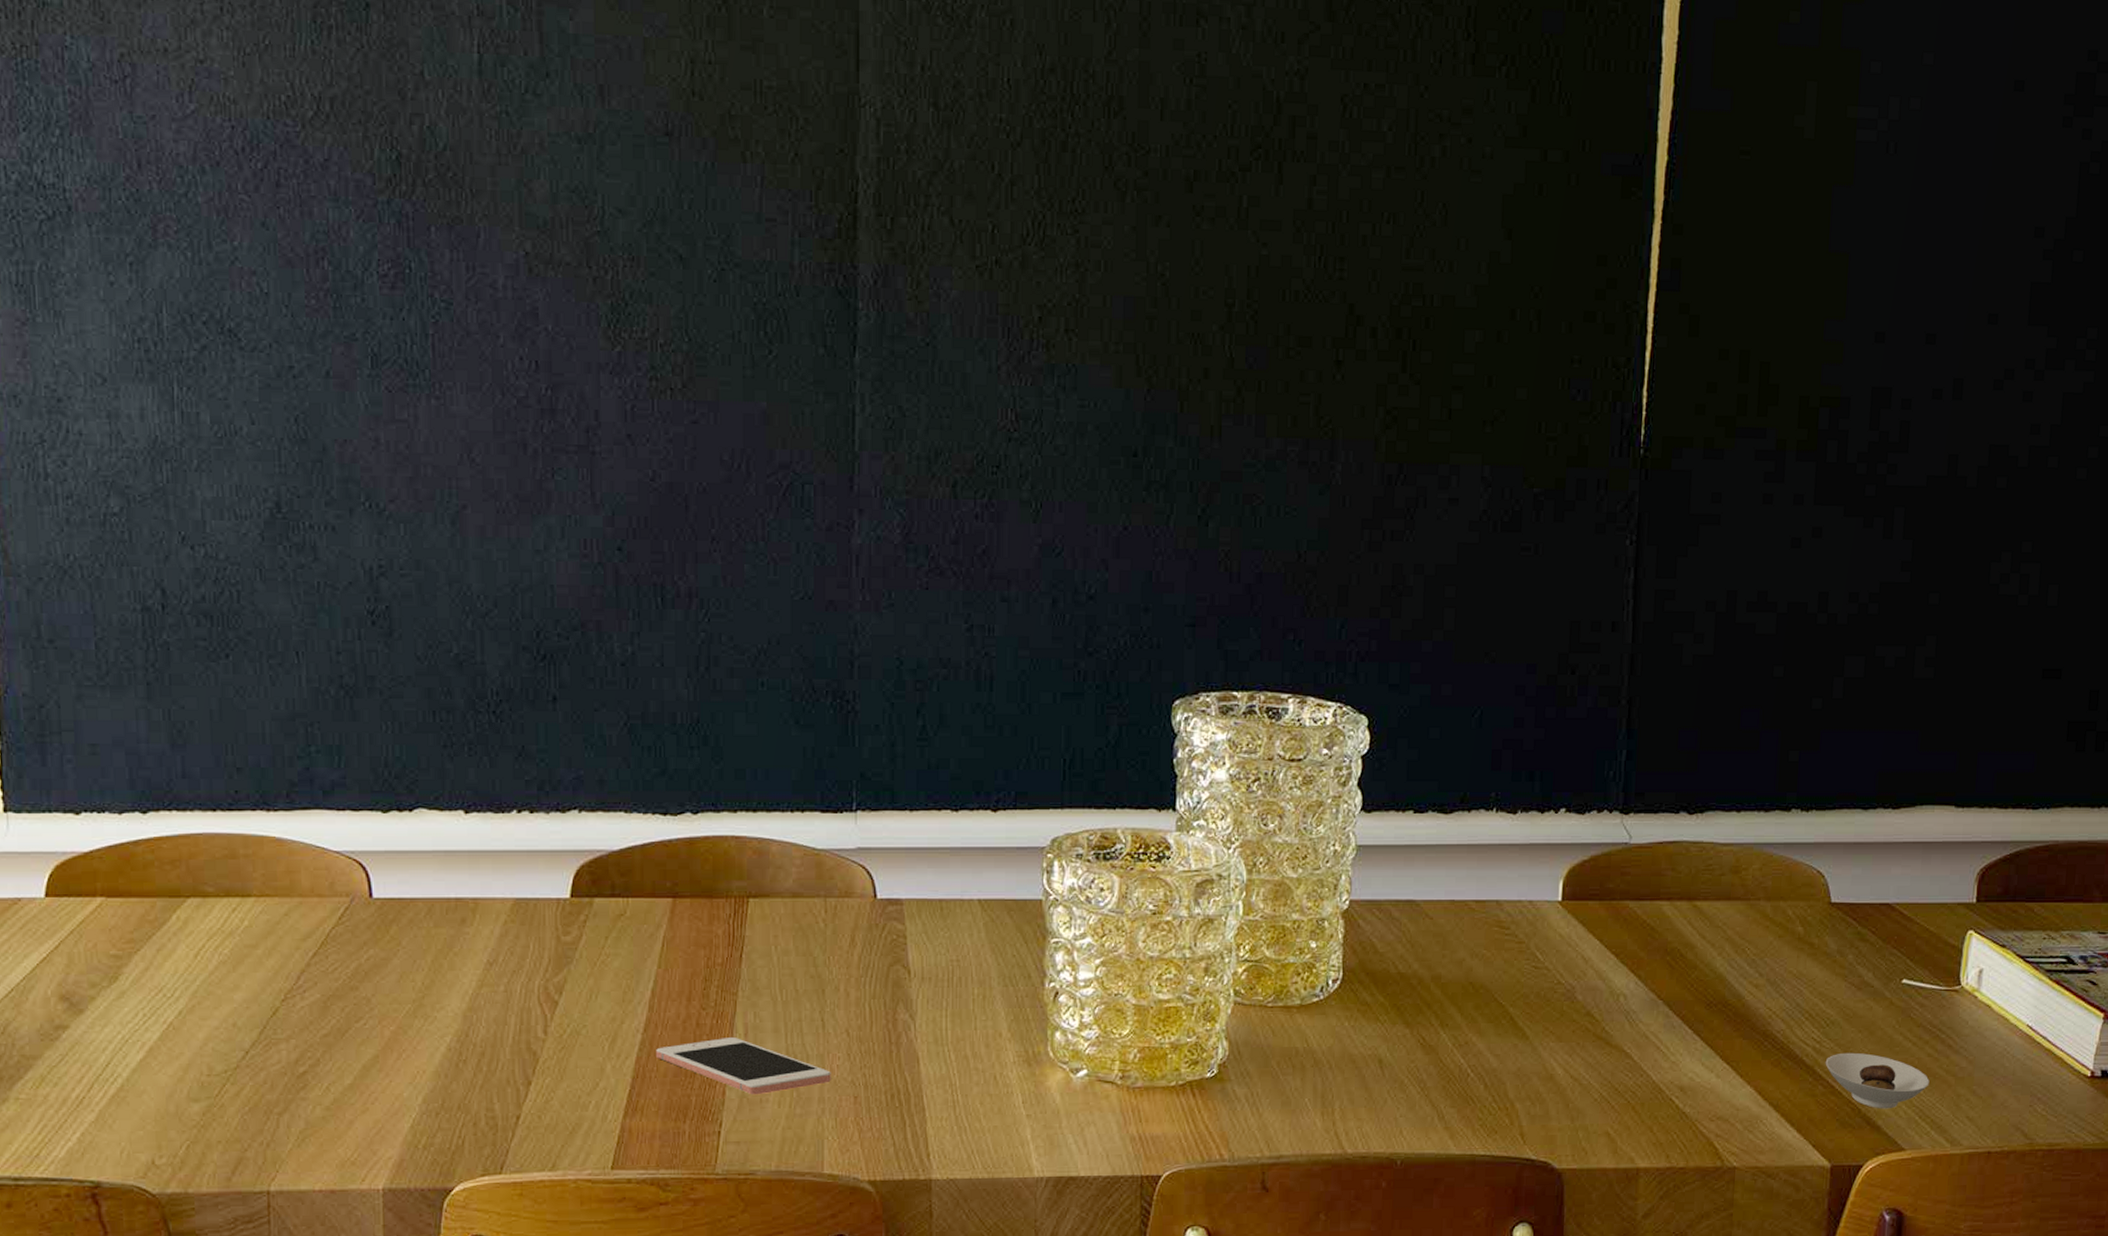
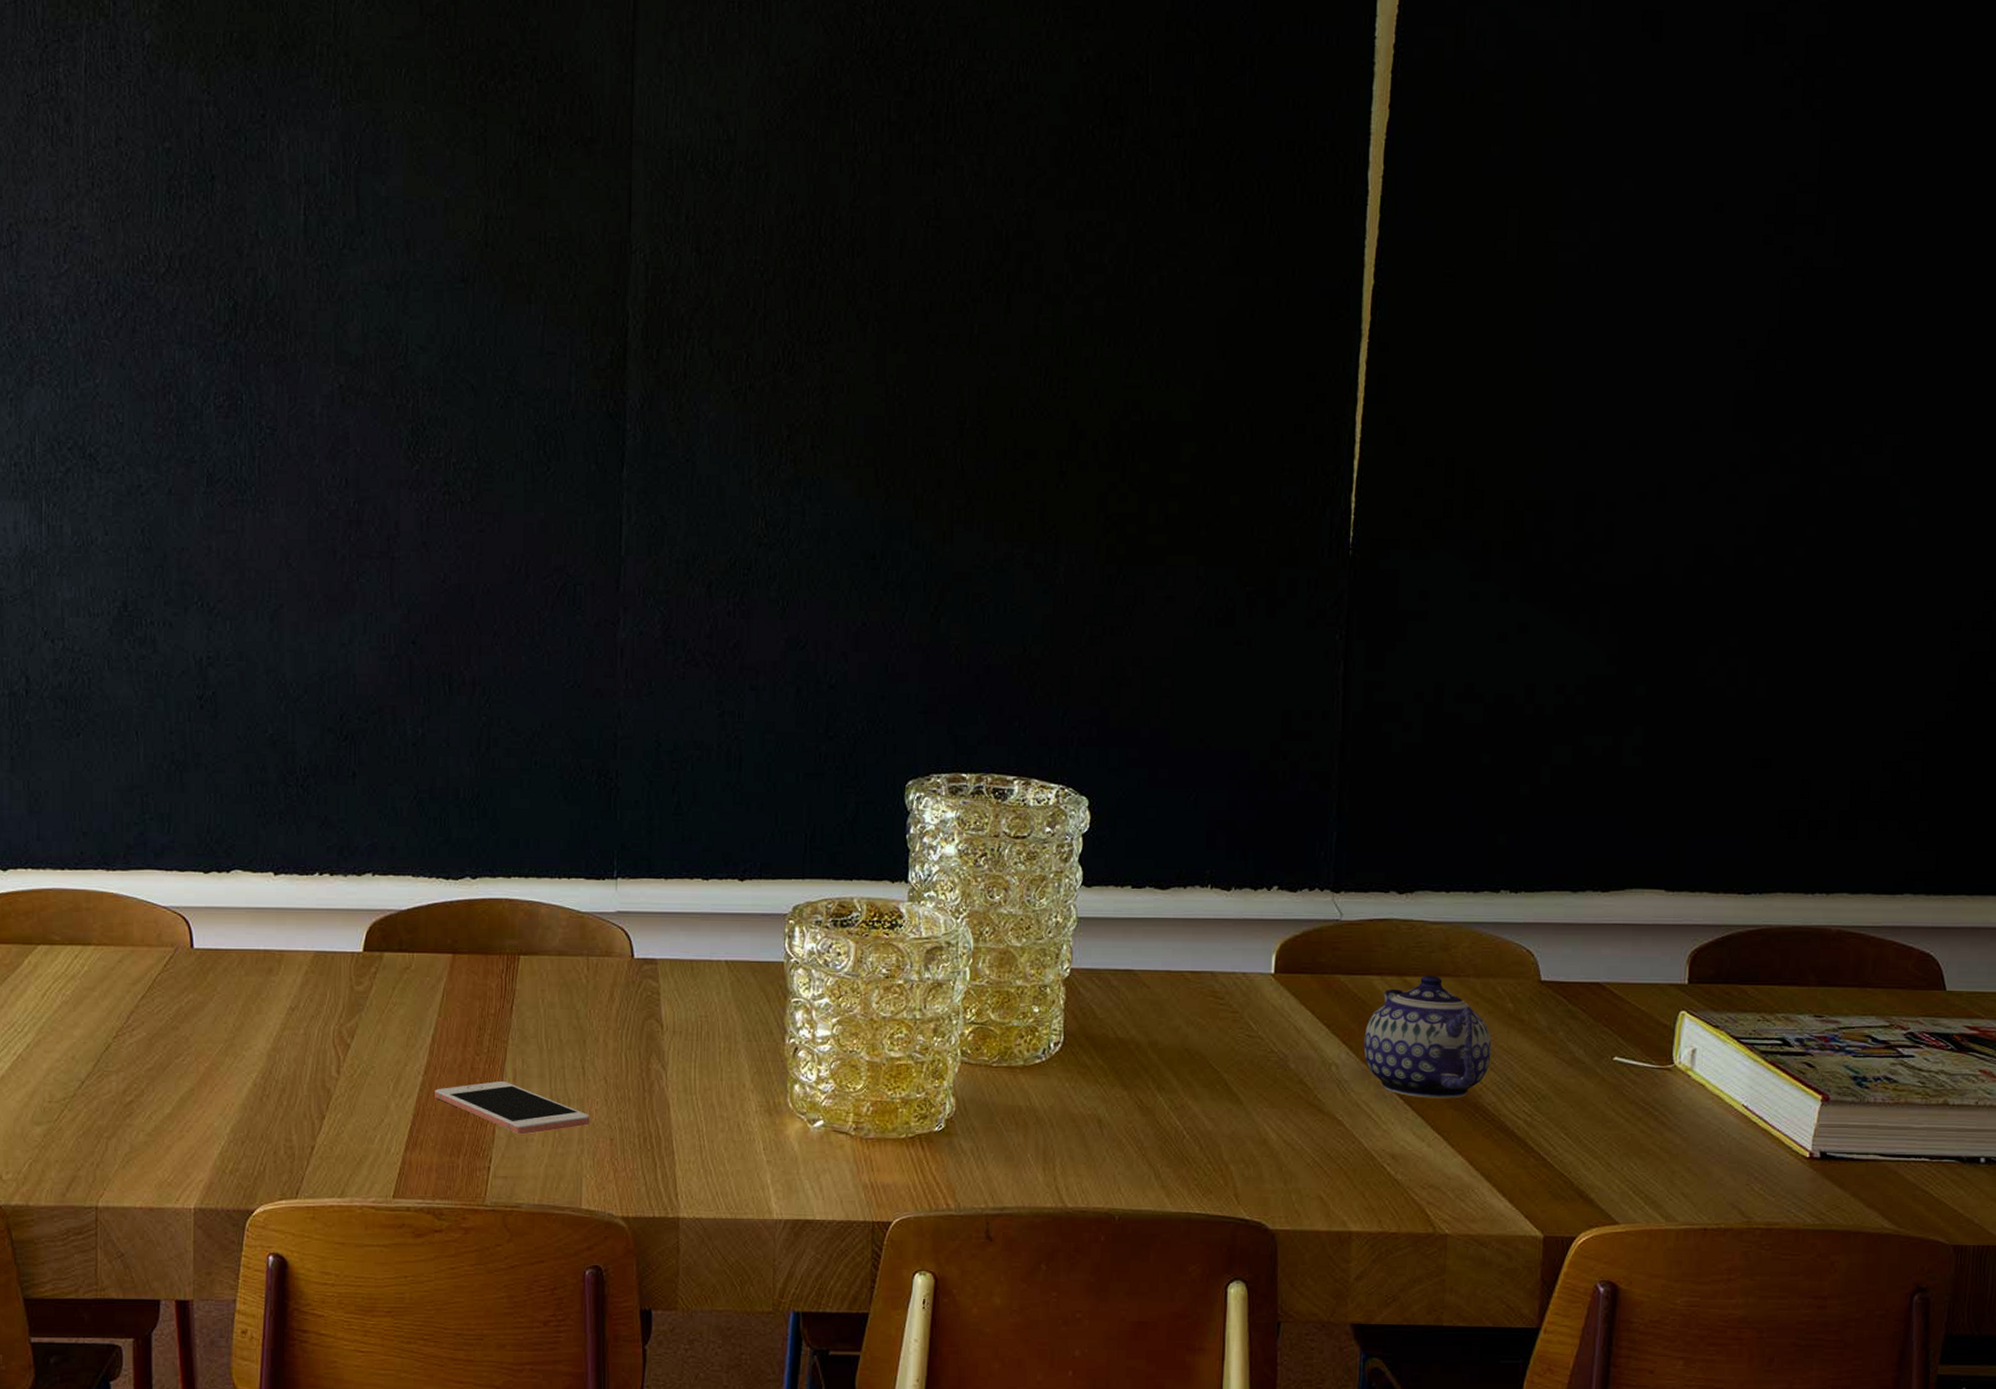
teapot: none [1652,899,1782,1028] -> present [1363,975,1492,1099]
saucer: present [1825,1052,1930,1109] -> none [1537,1126,1643,1183]

